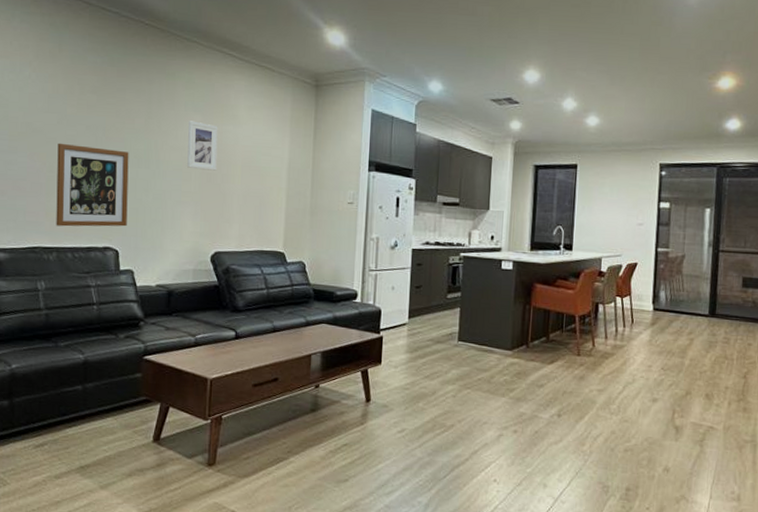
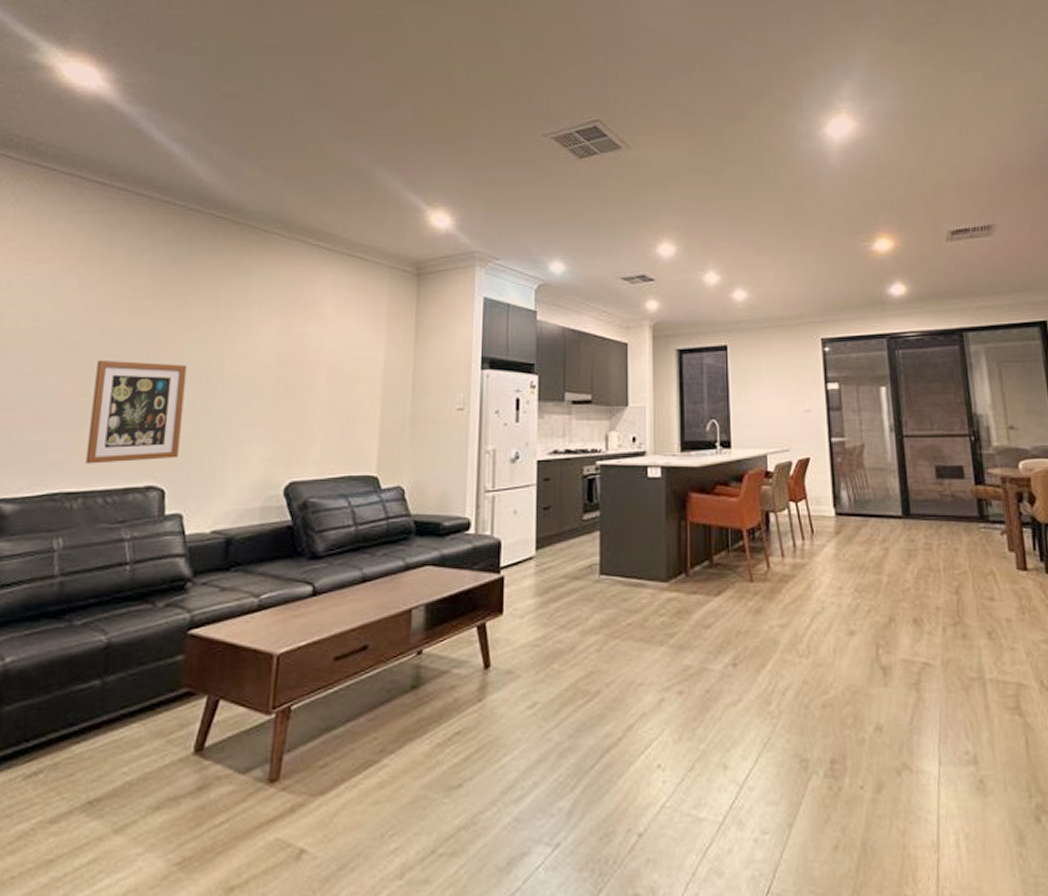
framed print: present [187,120,218,171] -> none [259,323,299,381]

